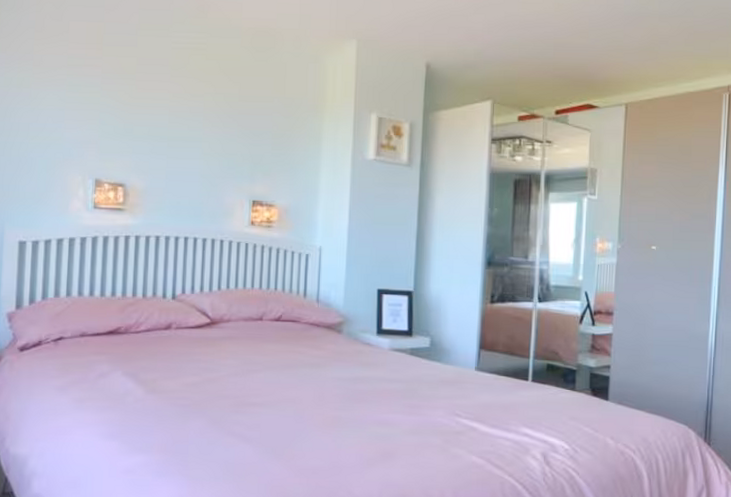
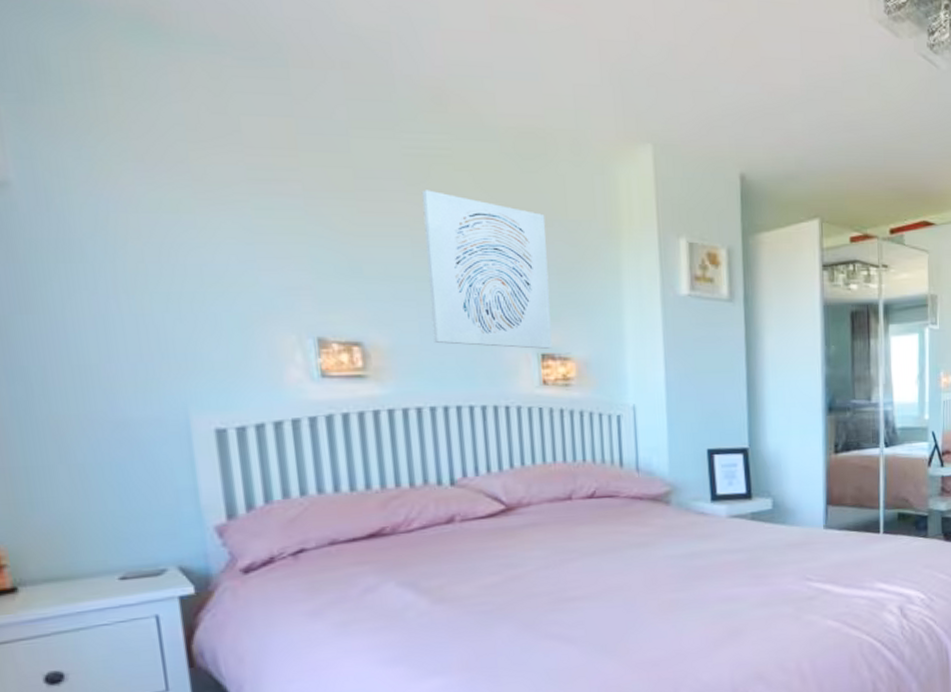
wall art: none [175,73,268,197] -> present [421,190,553,349]

